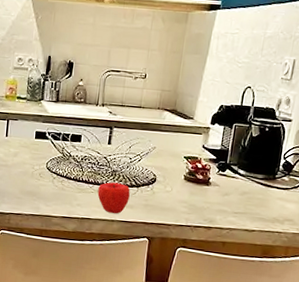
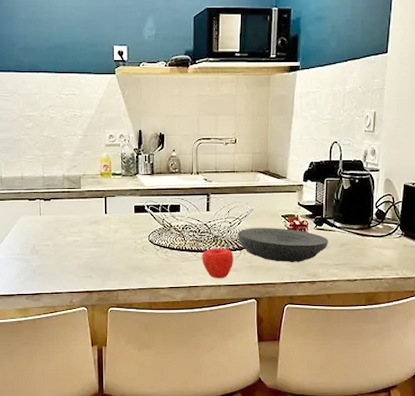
plate: none [136,166,230,206] -> present [237,228,328,262]

